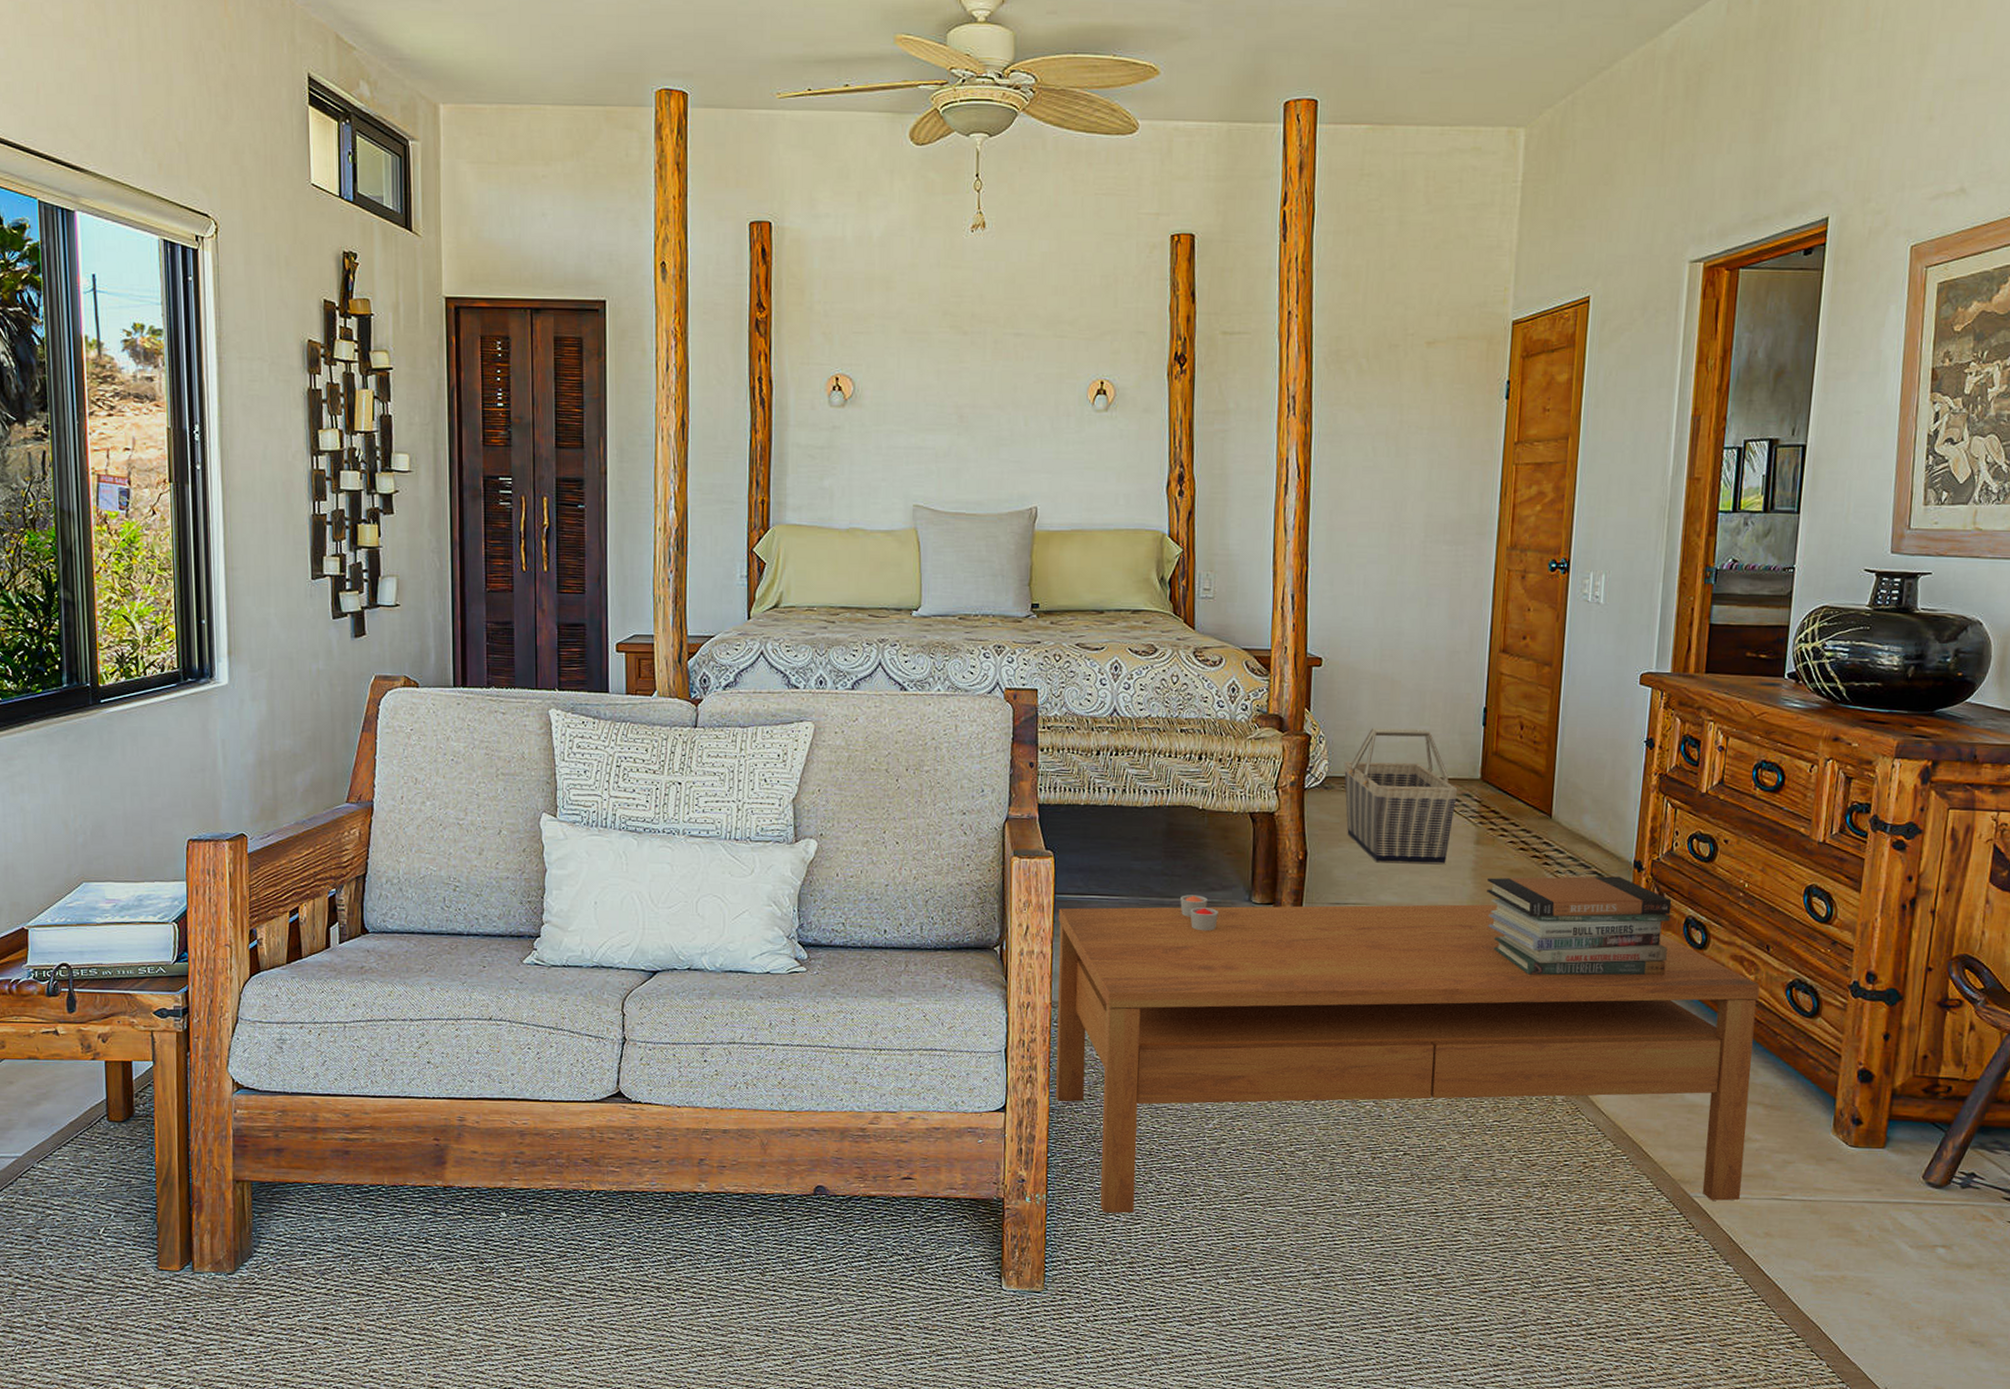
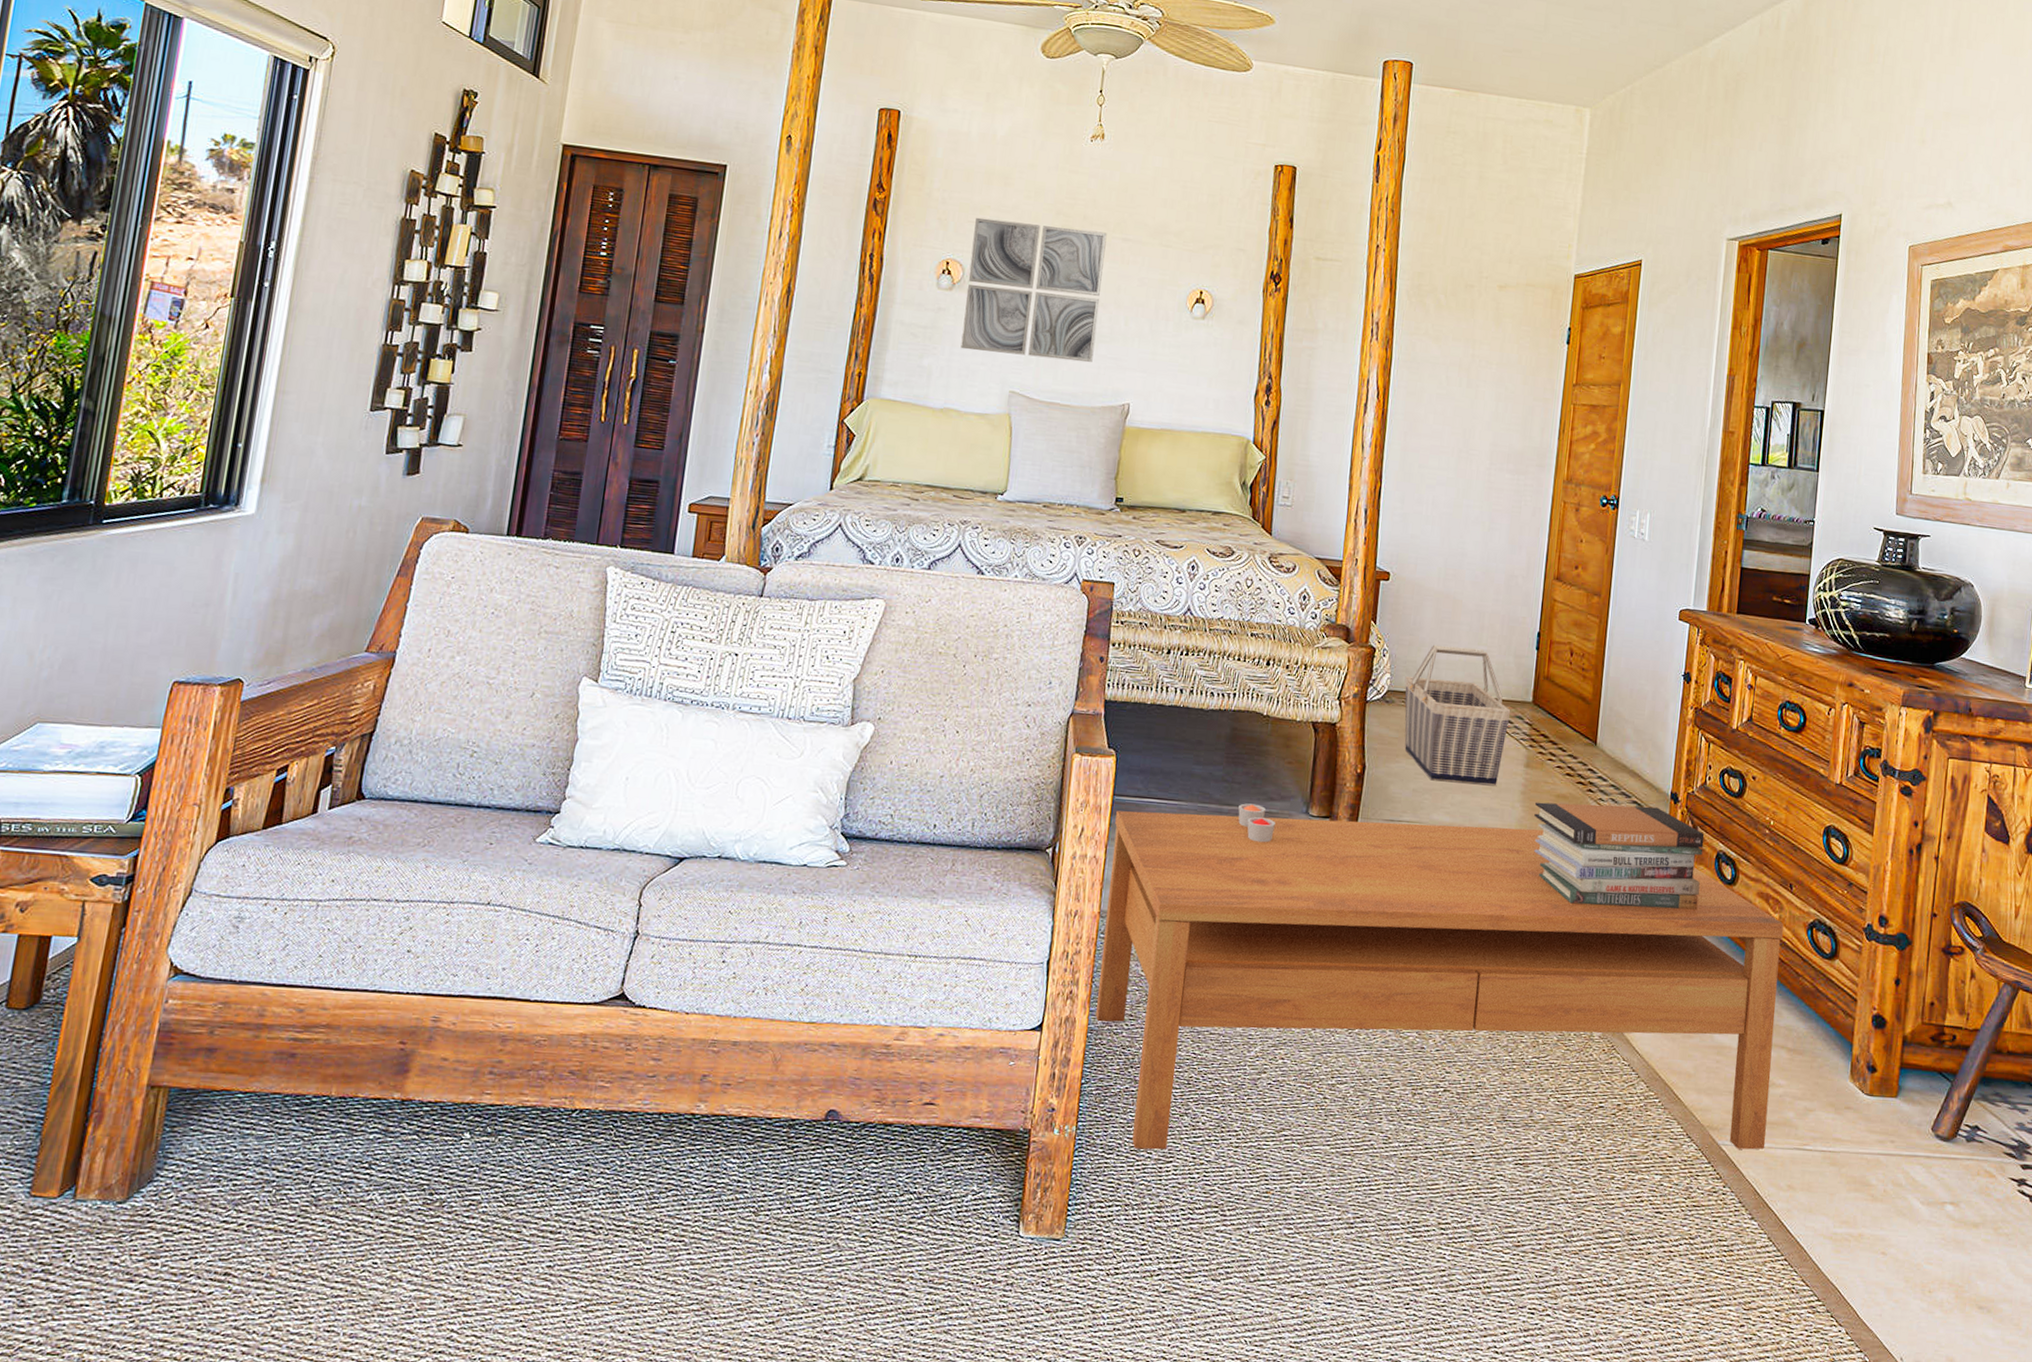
wall art: none [859,327,998,469] -> present [960,217,1107,363]

